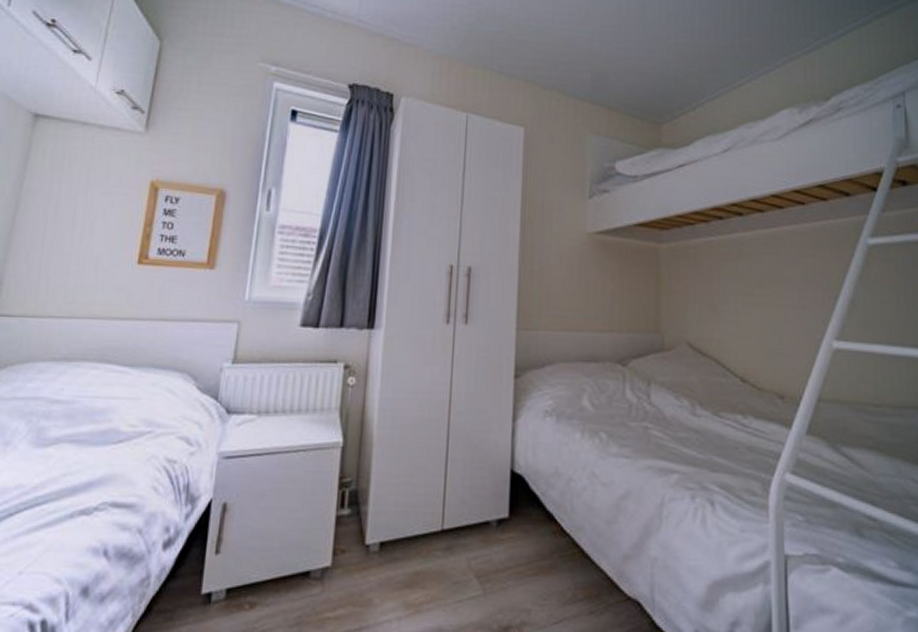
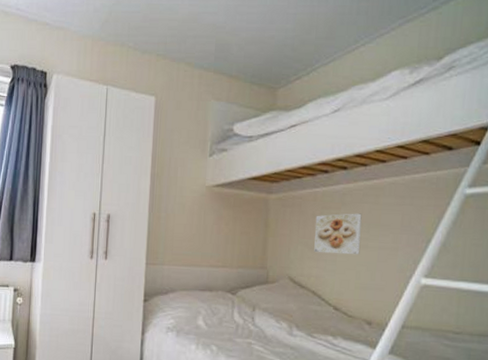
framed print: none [712,265,764,315] -> present [314,213,362,255]

